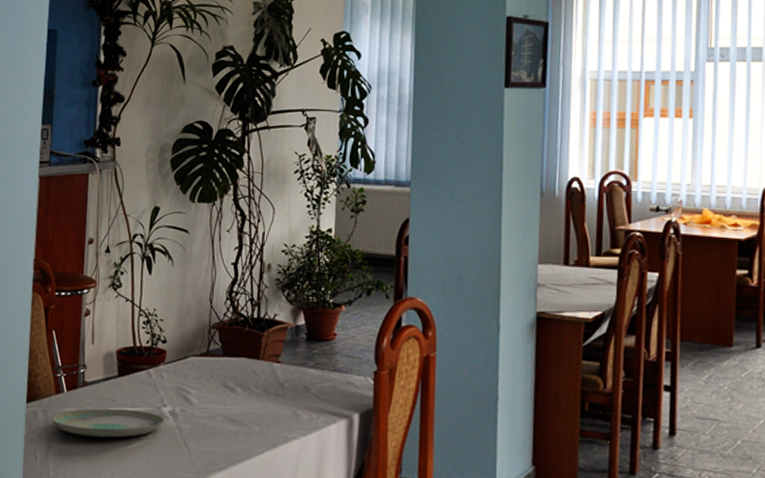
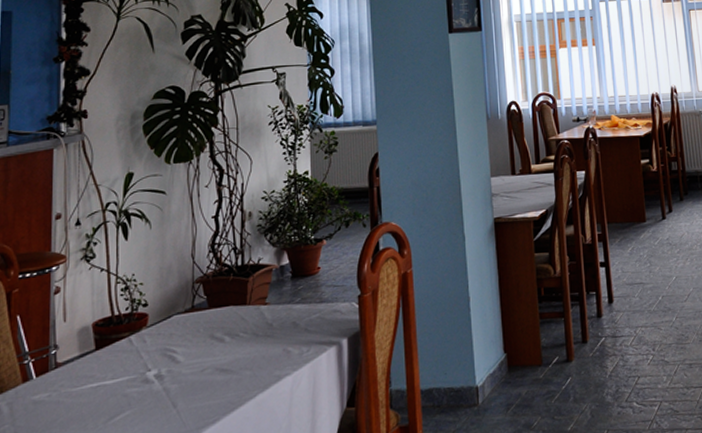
plate: present [51,408,165,438] -> none [18,380,151,422]

